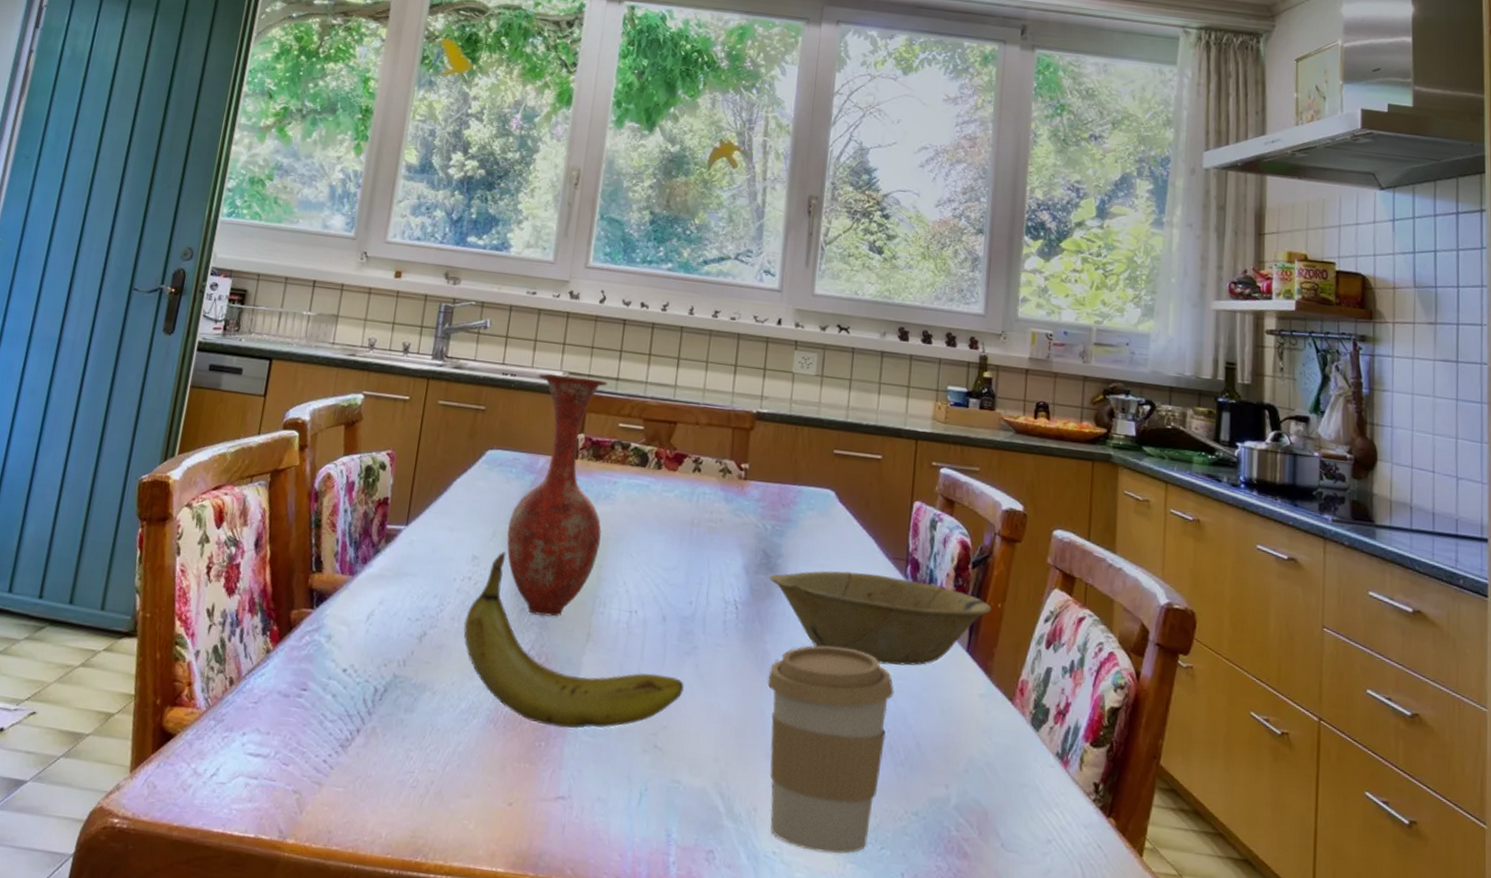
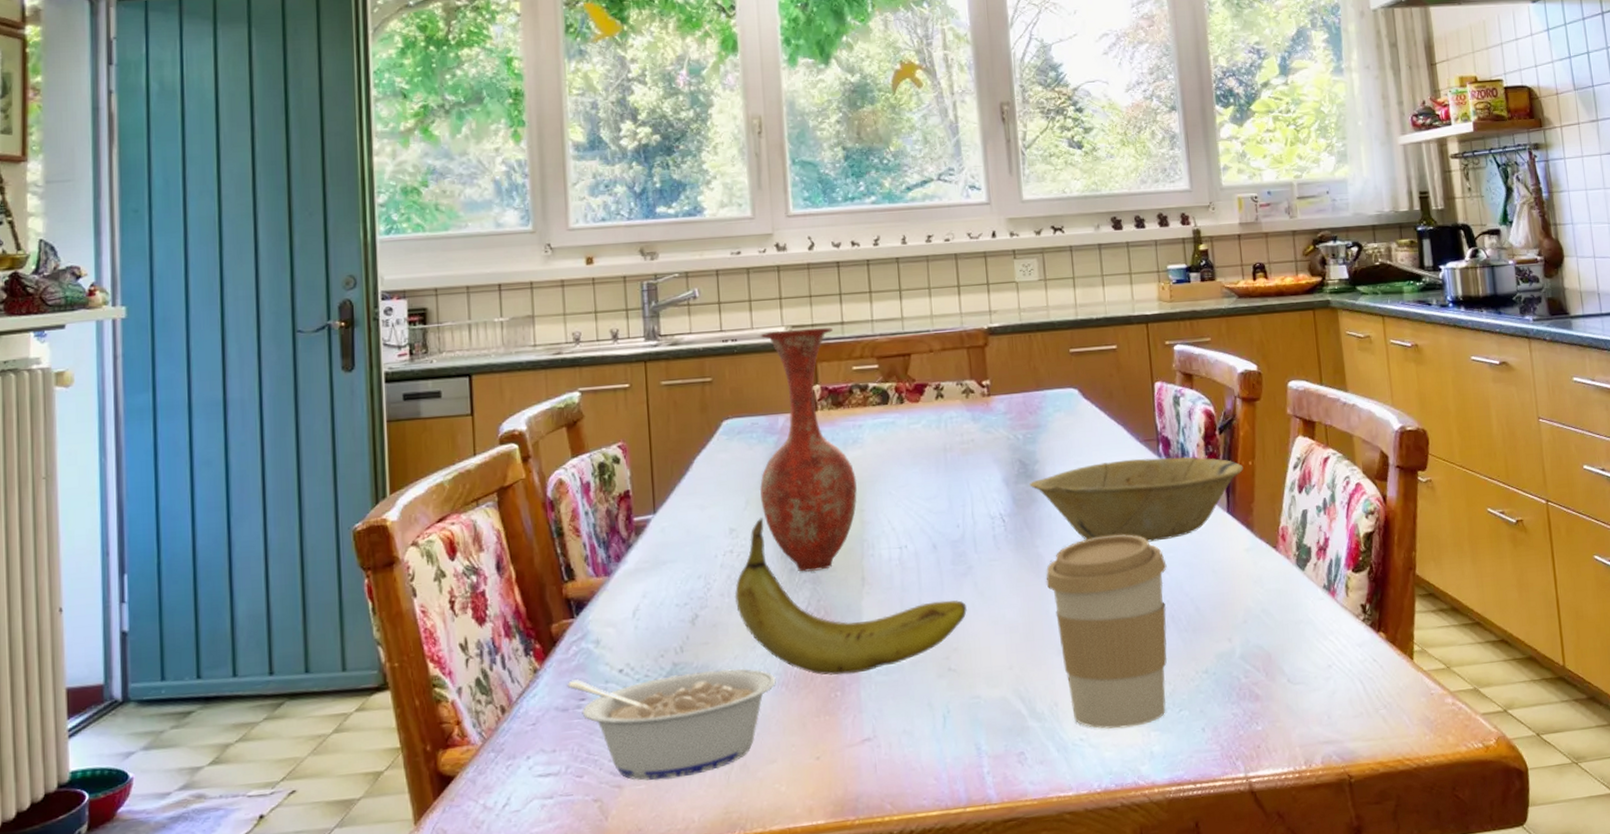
legume: none [293,668,486,791] -> present [567,668,776,781]

